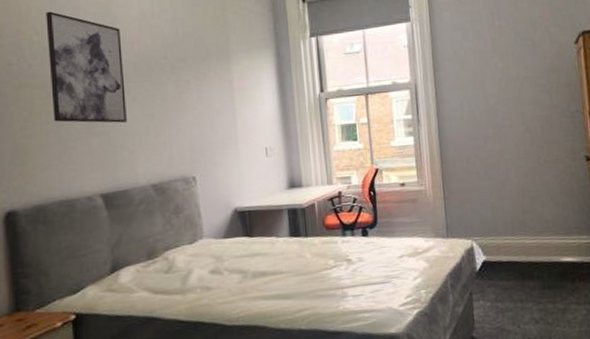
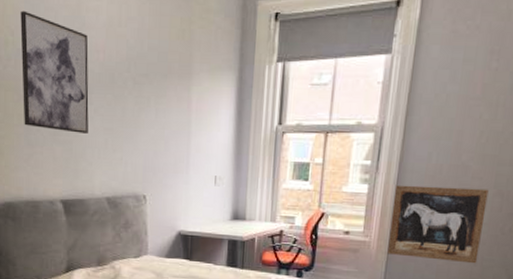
wall art: none [438,127,525,199] -> present [387,184,489,264]

